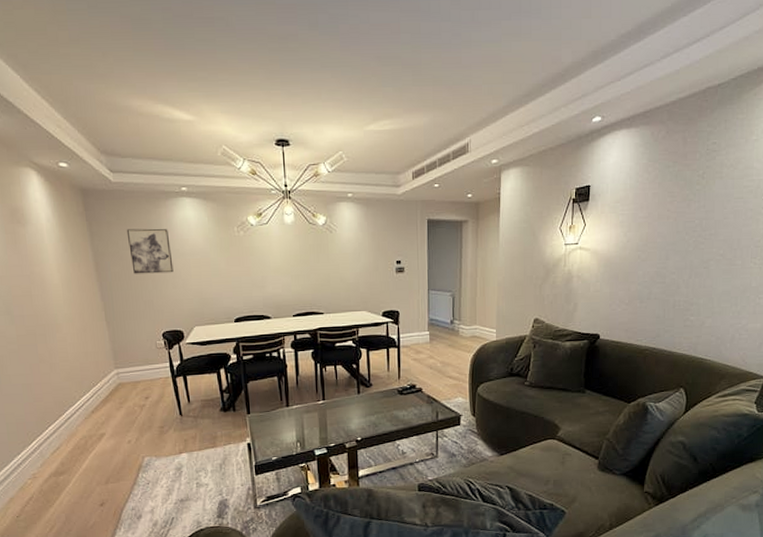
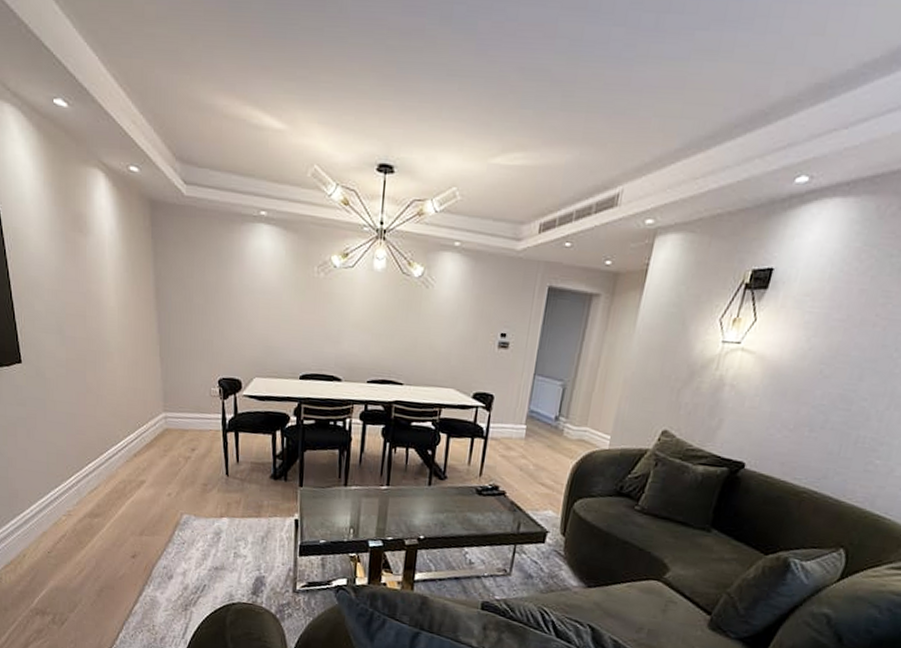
wall art: present [126,228,174,274] -> none [193,253,240,312]

